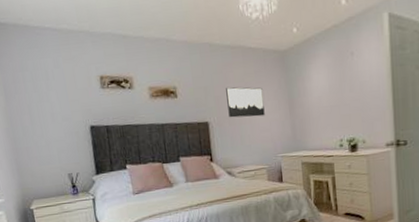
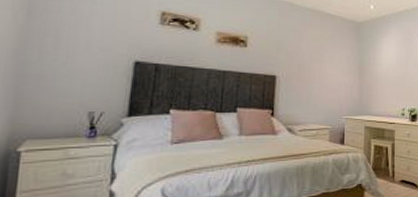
wall art: present [226,87,265,118] -> none [298,46,336,78]

